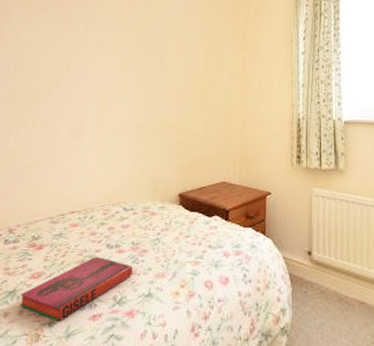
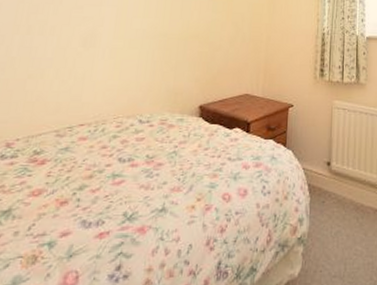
hardback book: present [19,256,134,322] -> none [15,170,147,242]

